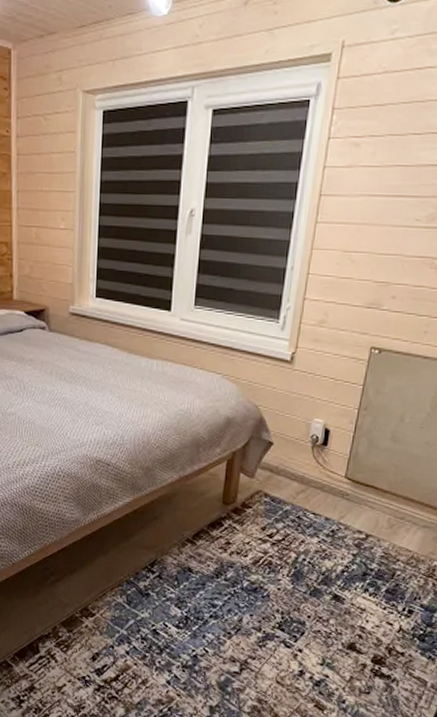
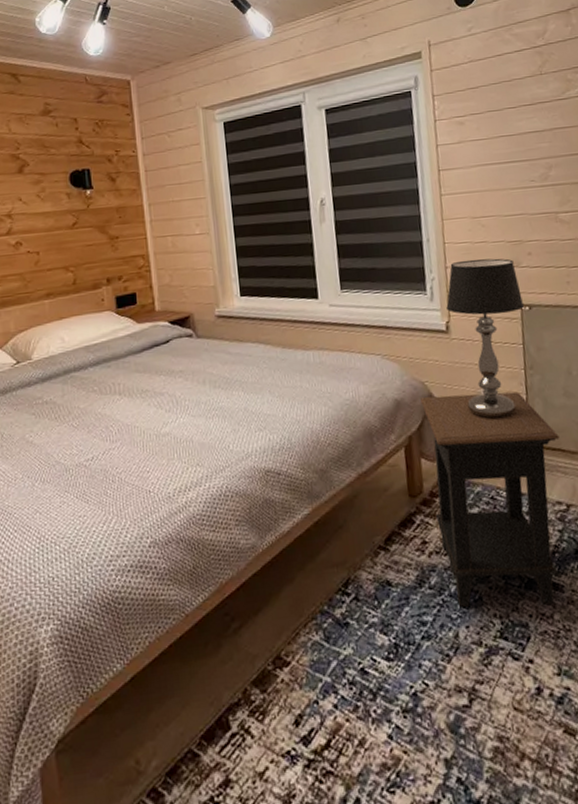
side table: none [243,420,376,611] -> present [421,391,560,607]
table lamp: none [295,294,375,450] -> present [446,258,525,419]

